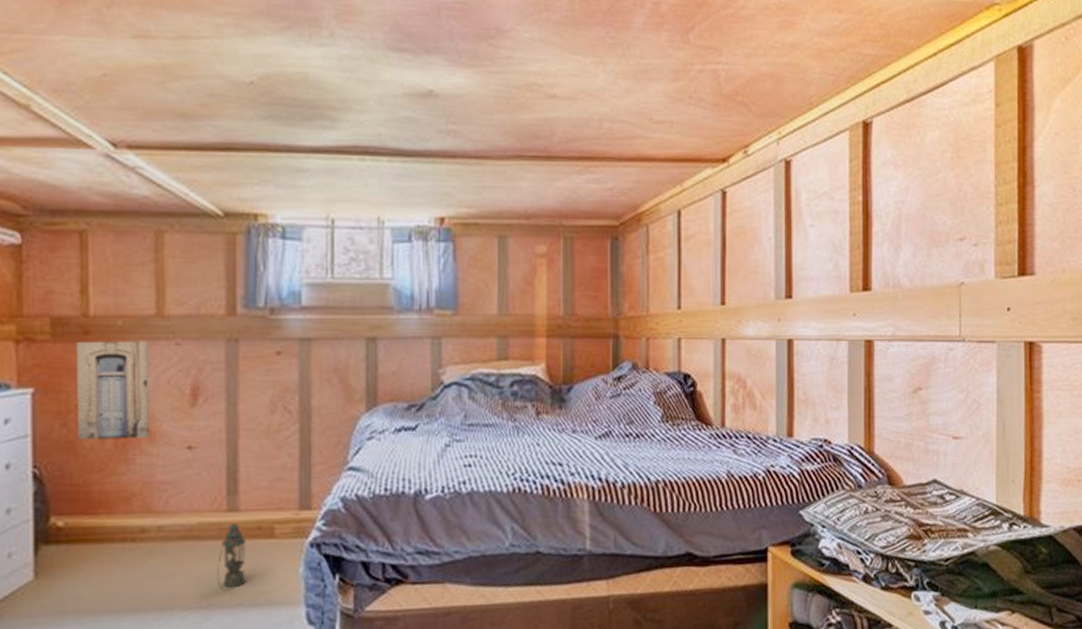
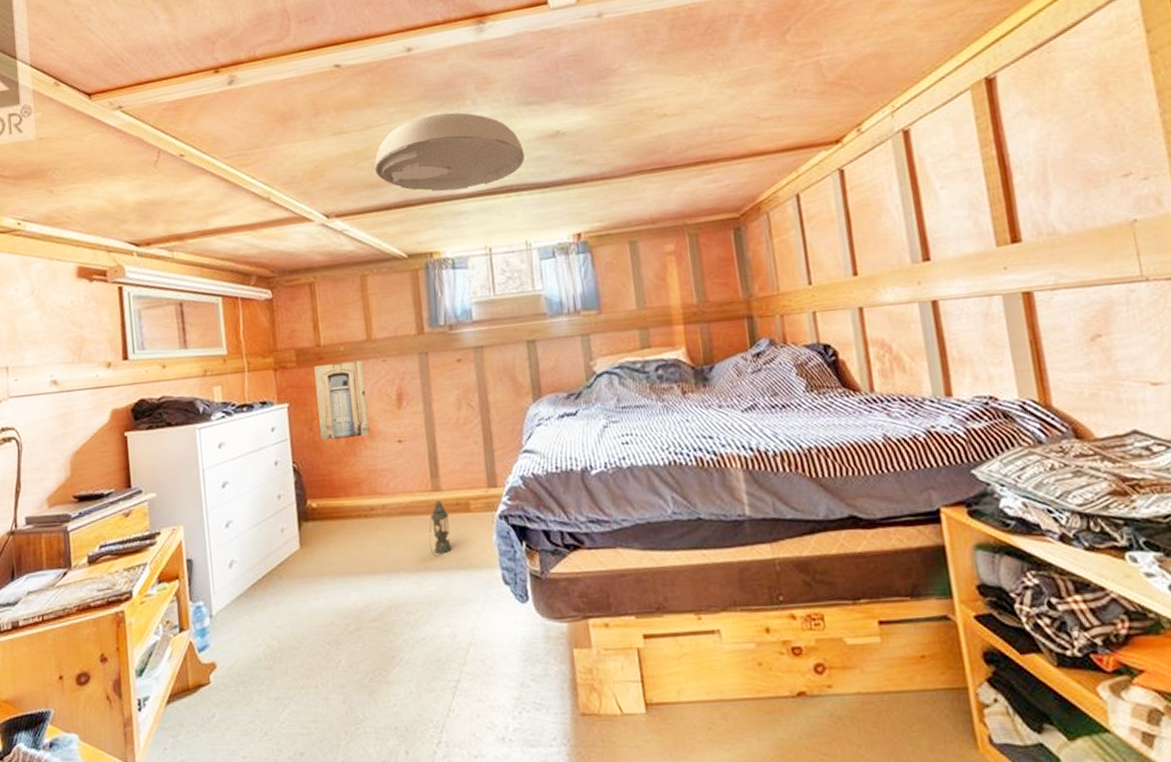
ceiling light: none [189,38,387,141] -> present [374,112,525,192]

